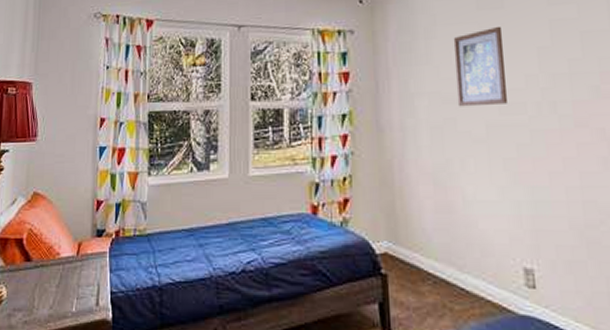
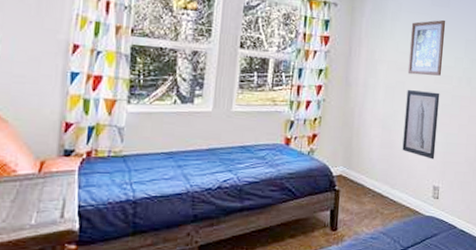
wall art: none [461,128,519,227] -> present [402,90,440,159]

